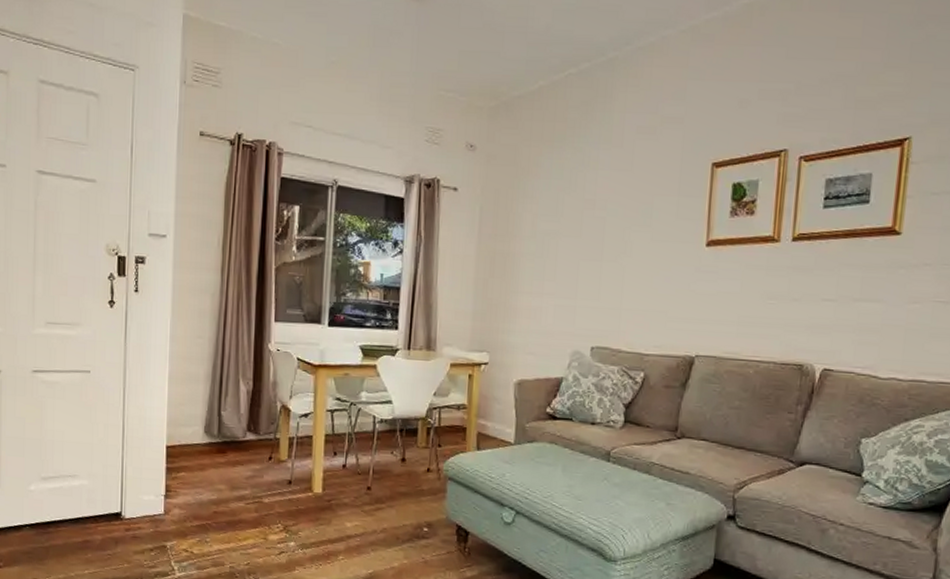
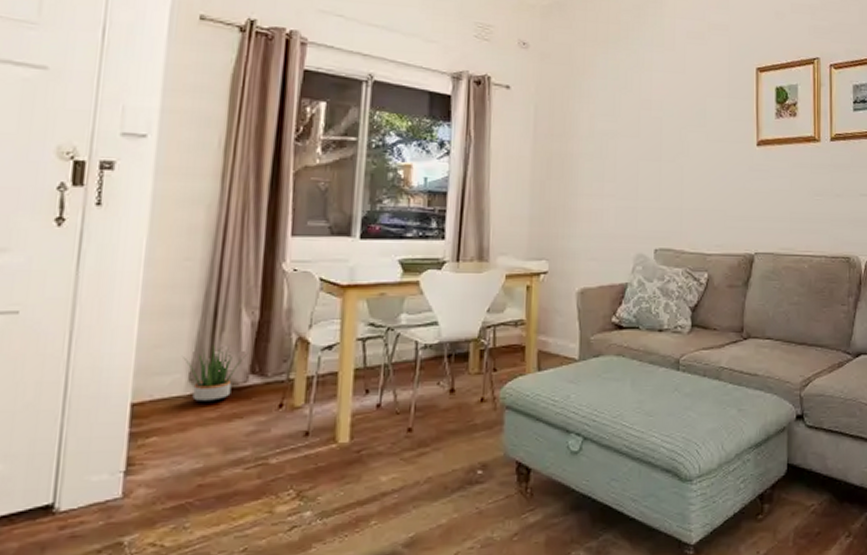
potted plant: none [200,406,244,451] -> present [183,345,247,403]

